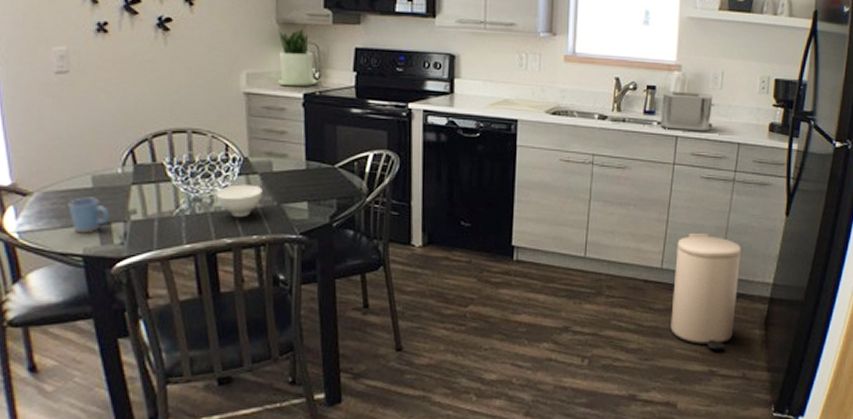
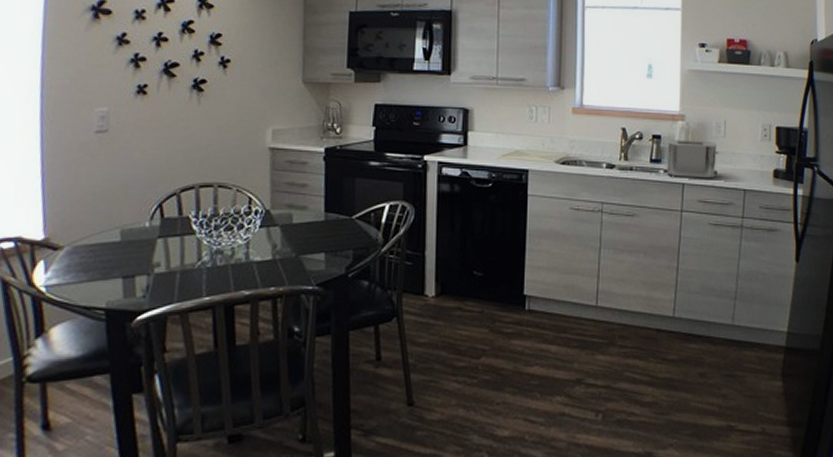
mug: present [68,197,110,234] -> none [95,251,135,287]
bowl: present [216,184,263,218] -> none [237,236,282,270]
planter: present [276,28,317,87] -> none [300,87,338,142]
pedal bin: present [670,234,741,350] -> none [685,281,753,403]

